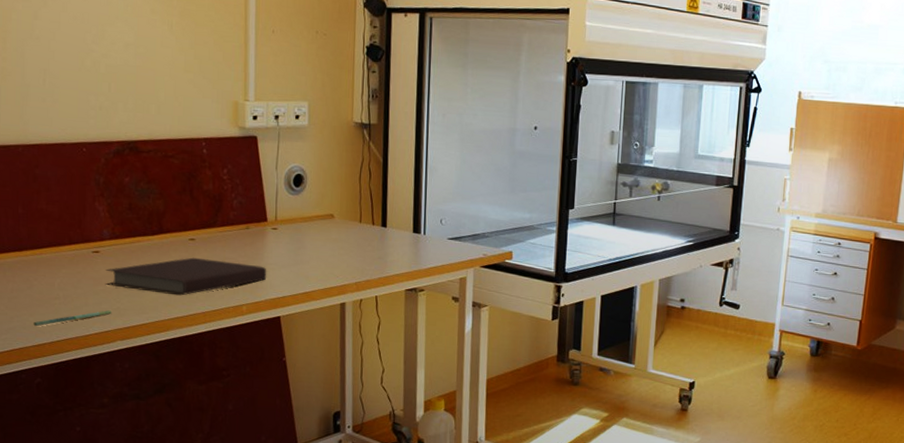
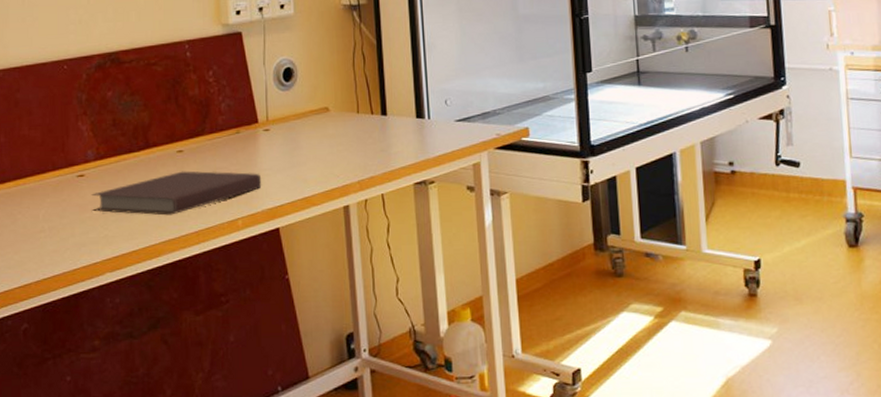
pen: present [33,310,111,327] -> none [18,239,99,265]

